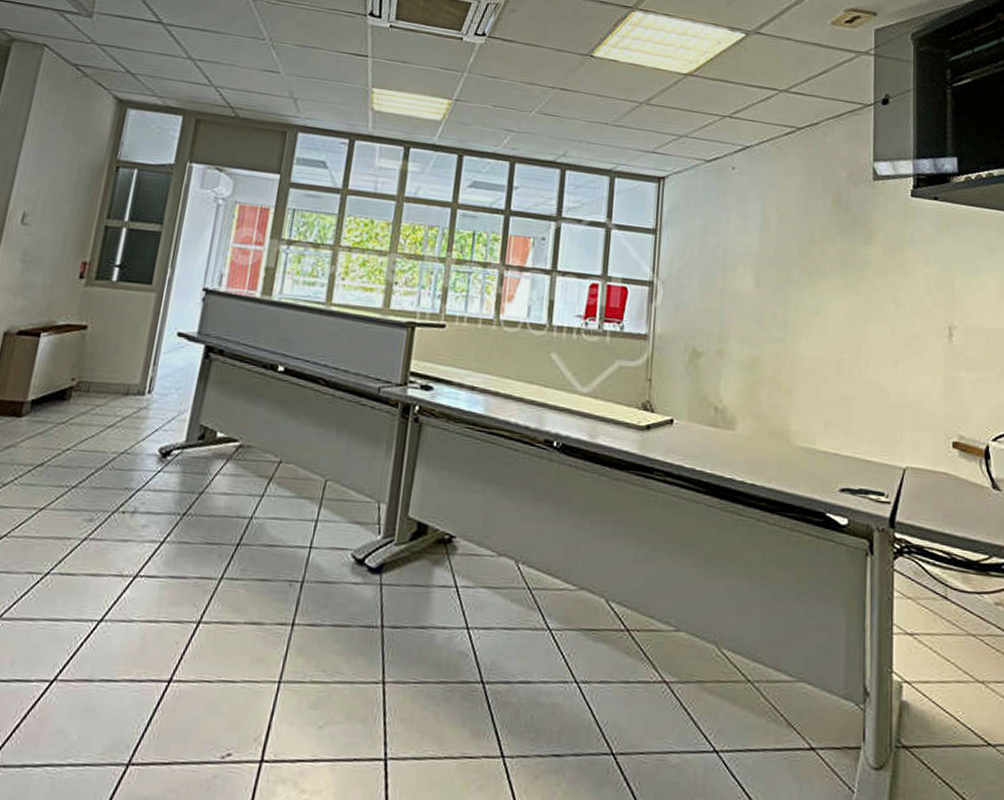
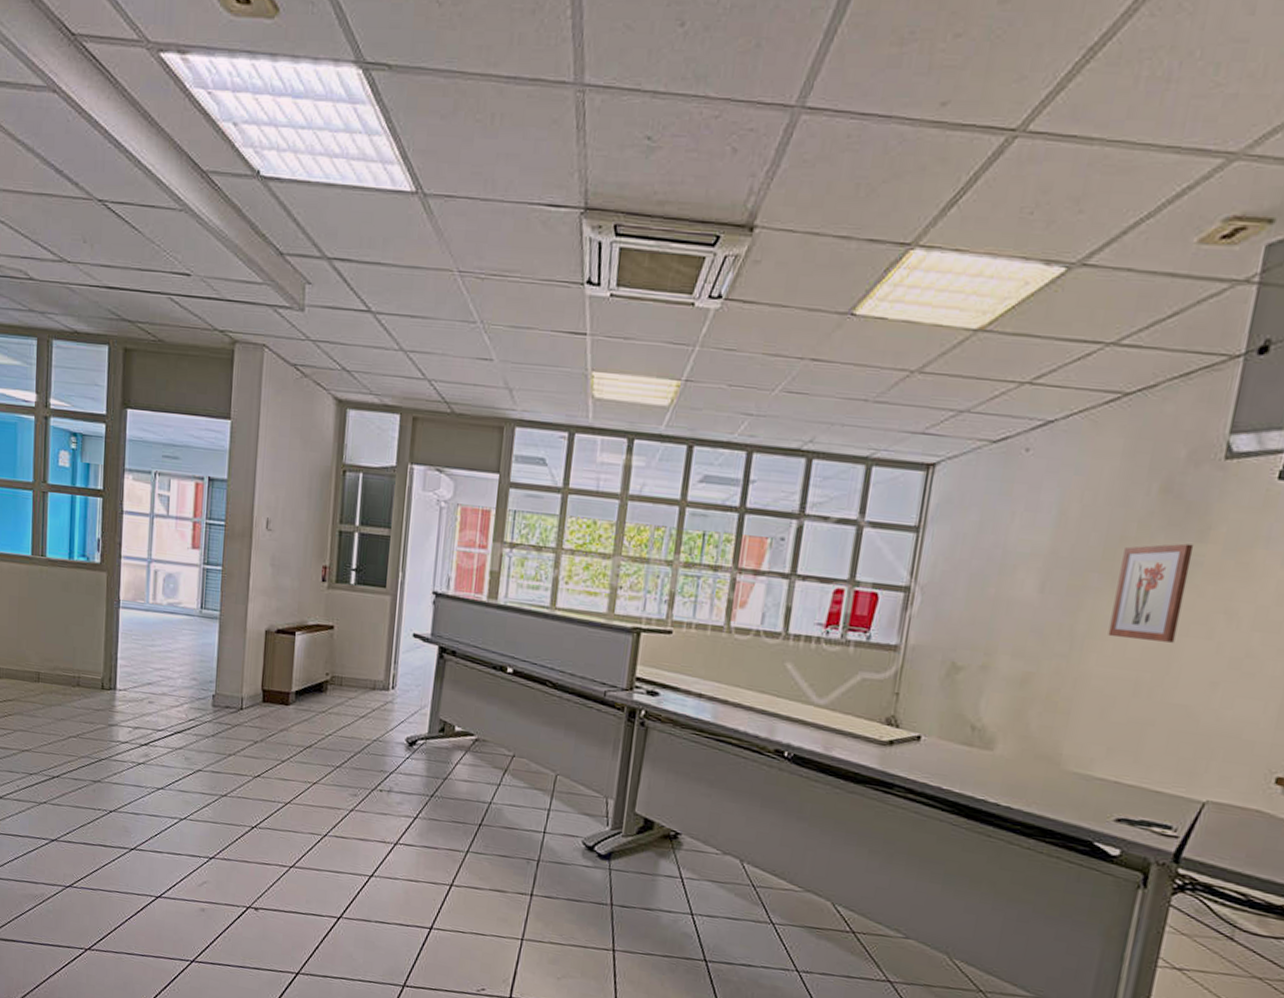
wall art: none [812,245,863,328] -> present [1108,543,1194,643]

